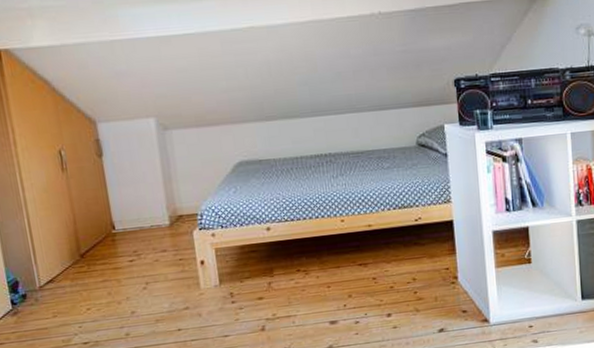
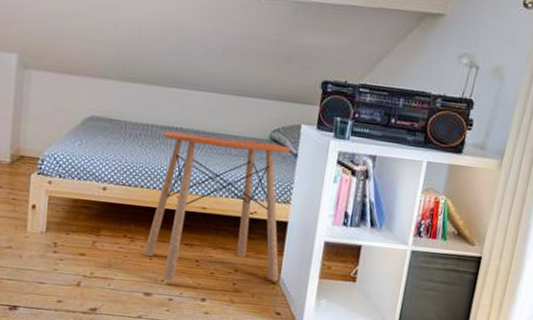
side table: none [313,148,457,304] -> present [144,131,292,281]

